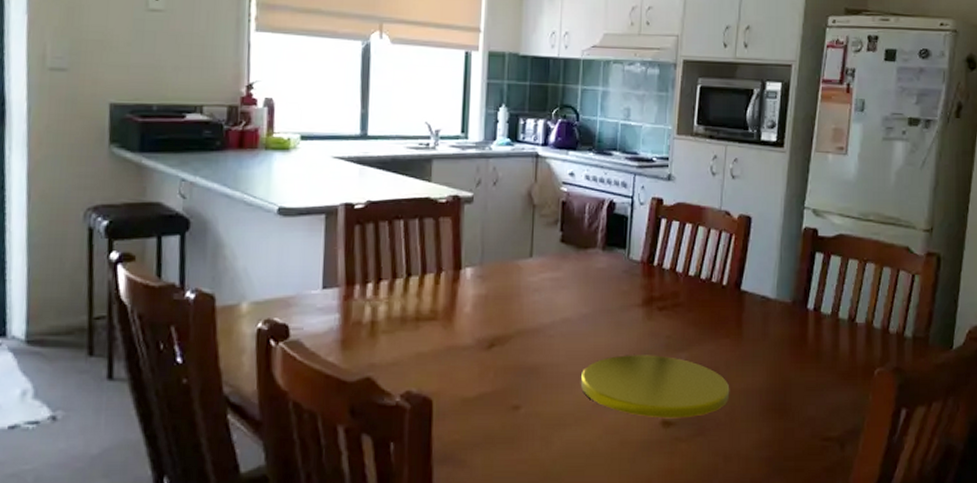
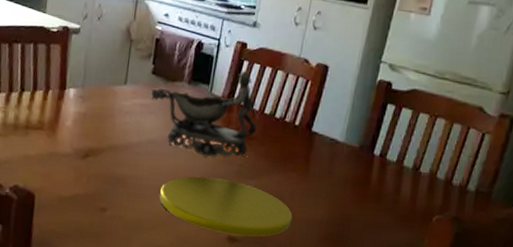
decorative bowl: none [561,229,683,332] -> present [151,70,258,158]

